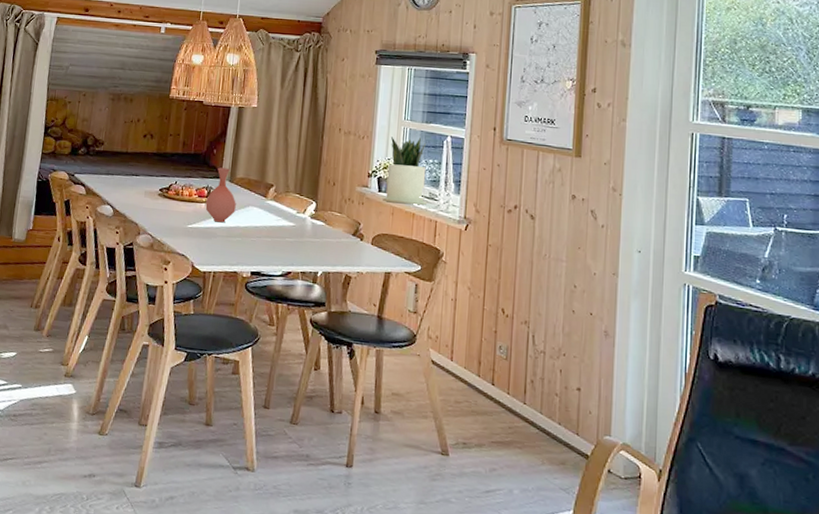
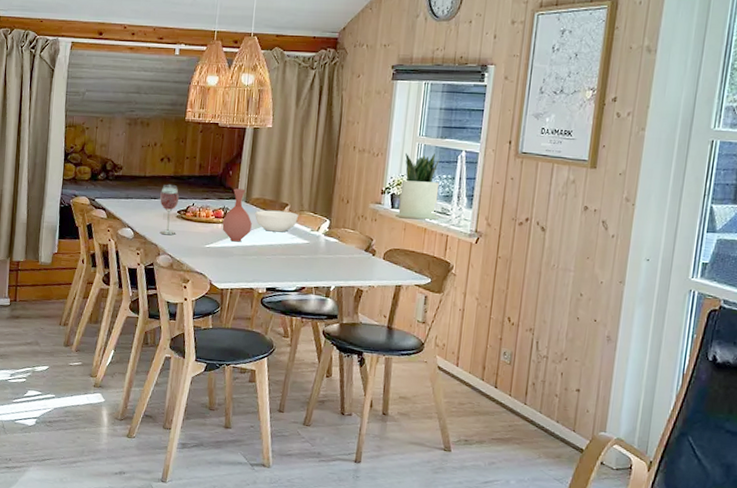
wineglass: none [140,161,162,214] -> present [159,184,180,236]
bowl: none [239,190,285,214] -> present [255,210,299,233]

